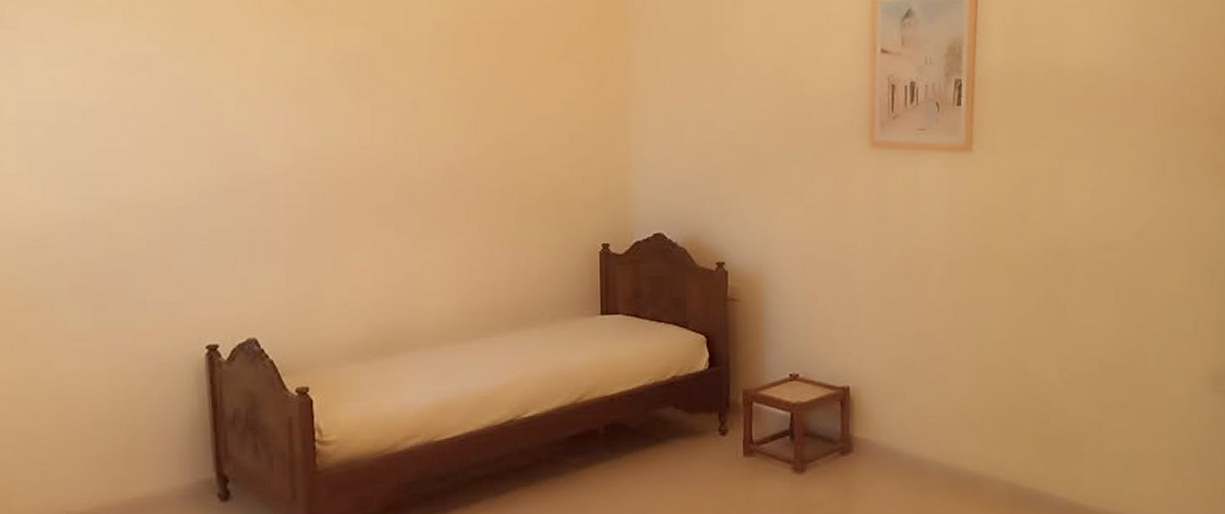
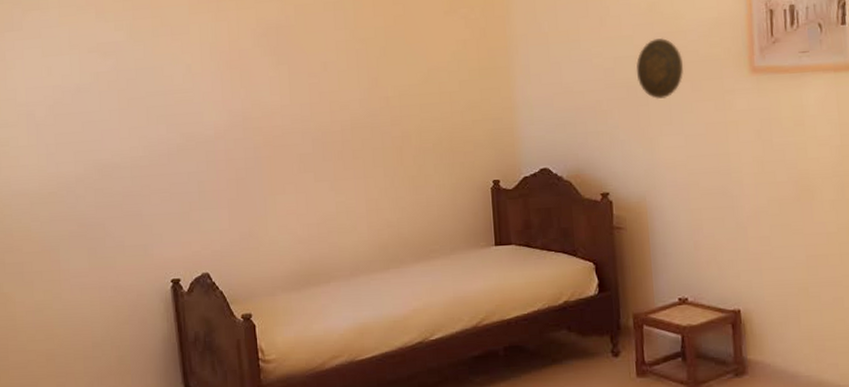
decorative plate: none [758,103,807,167] -> present [636,37,684,99]

